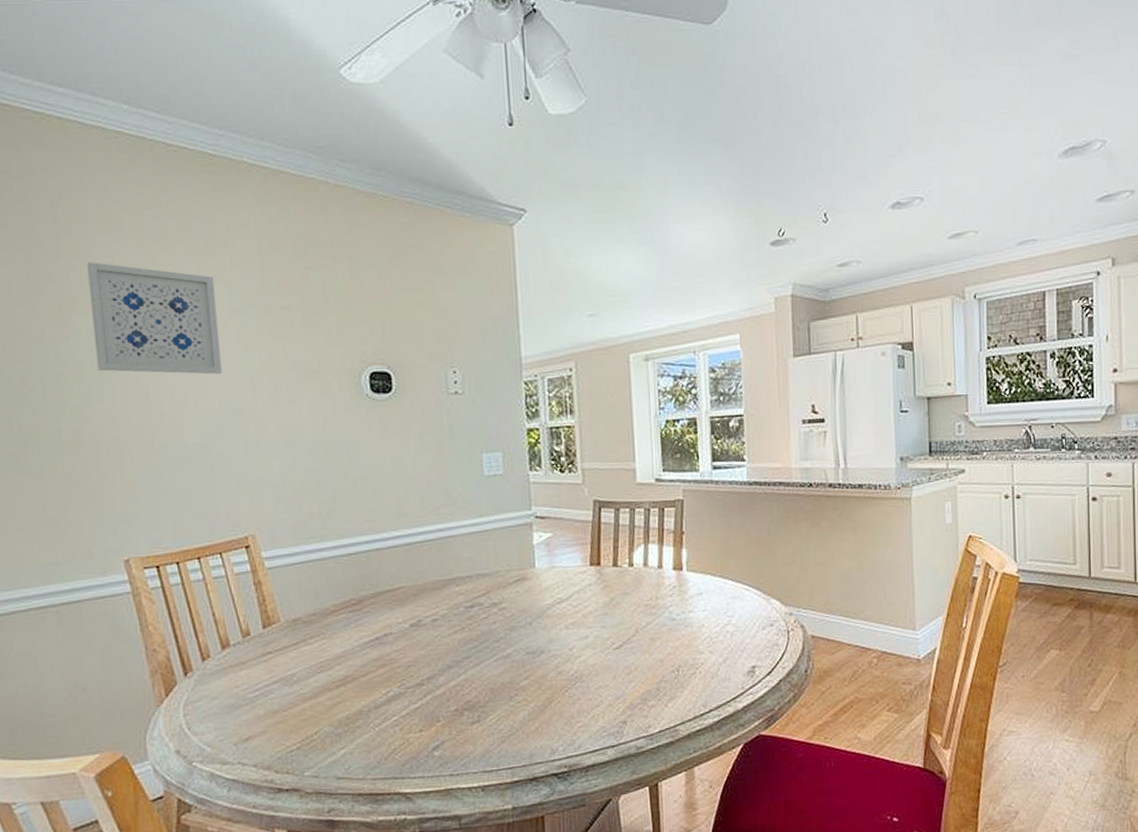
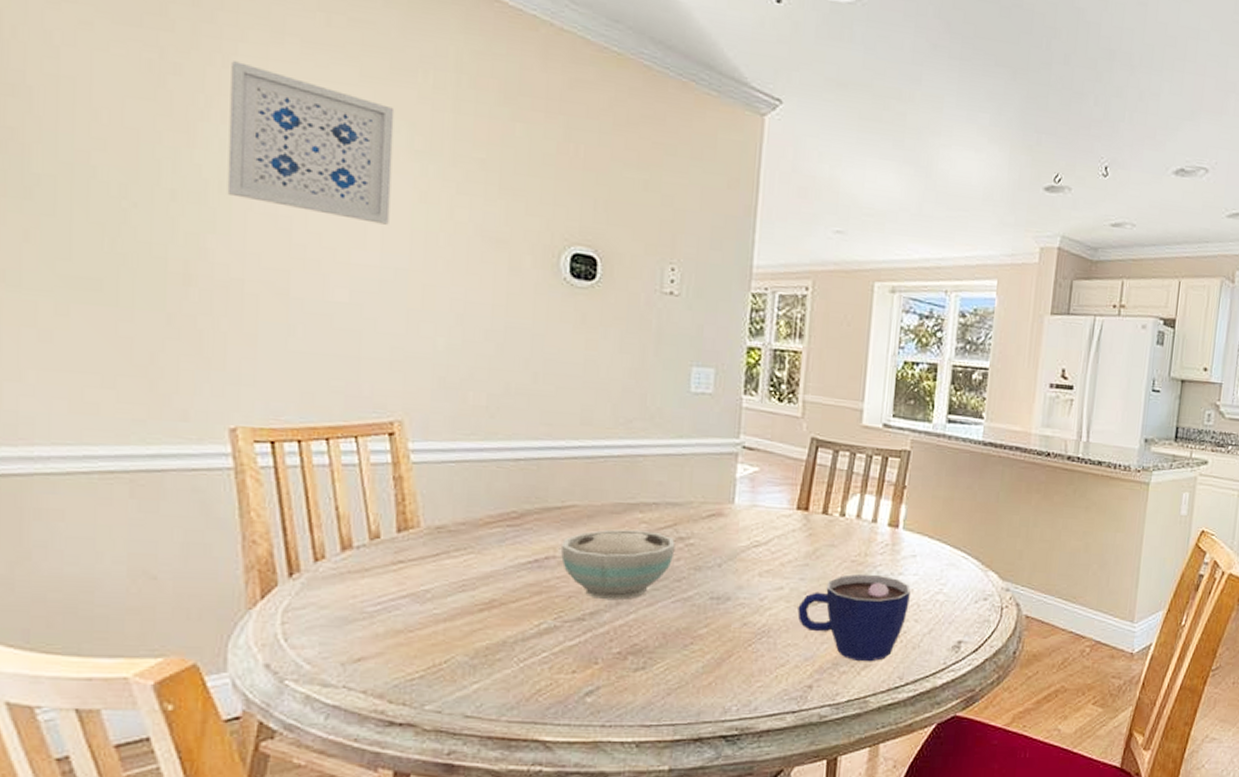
bowl: none [396,601,491,666] -> present [561,529,675,600]
cup: none [603,614,702,695] -> present [797,573,910,662]

